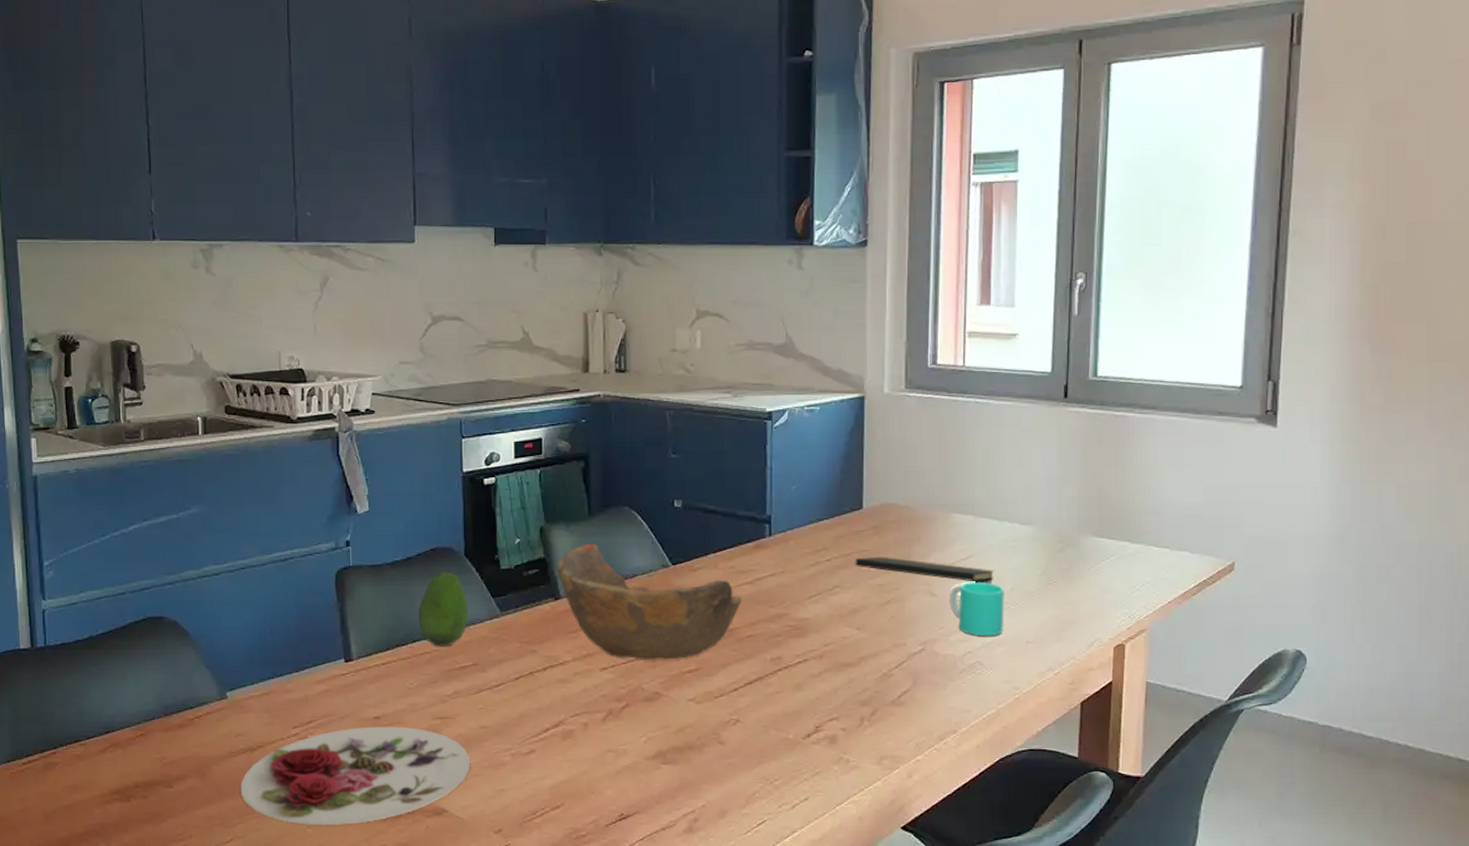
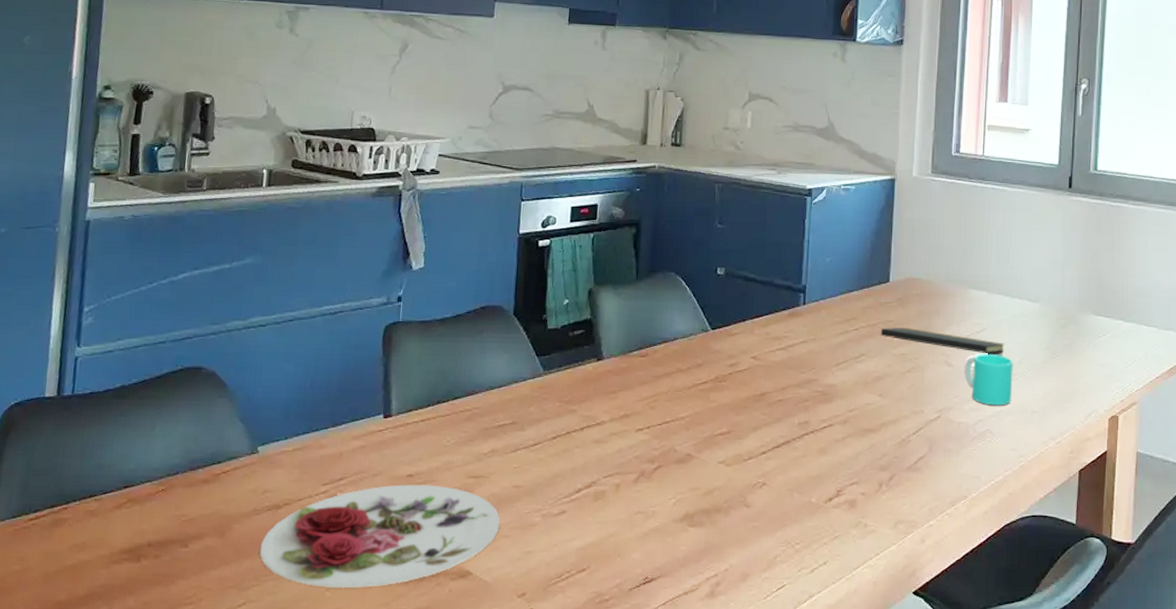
fruit: present [417,571,468,646] -> none [461,329,512,404]
bowl: present [557,543,742,661] -> none [602,306,775,423]

